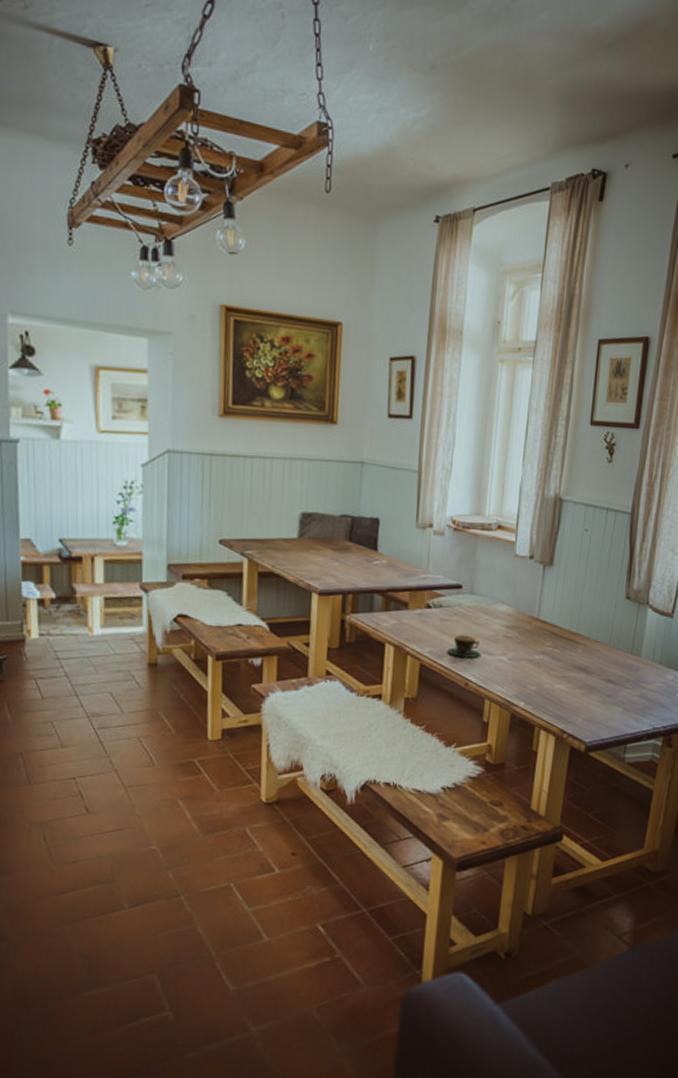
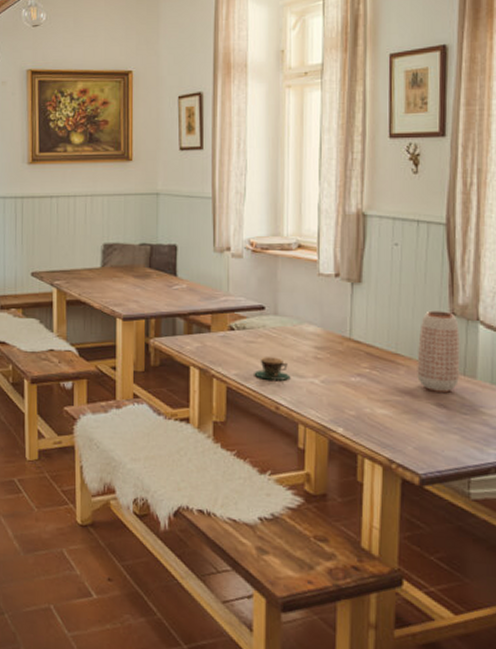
vase: none [592,594,632,669] -> present [417,310,460,393]

